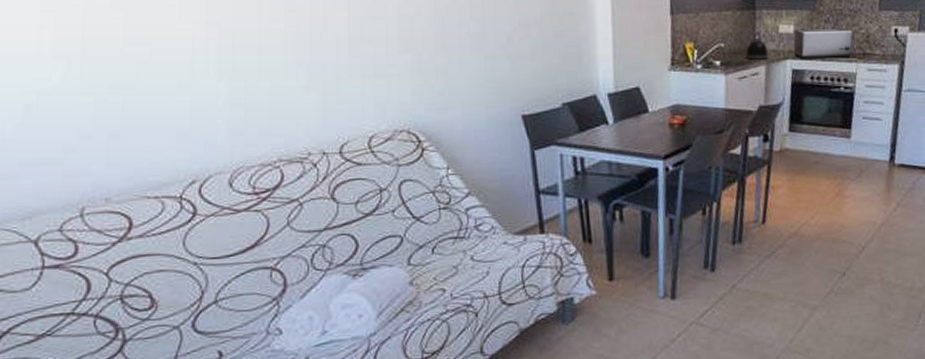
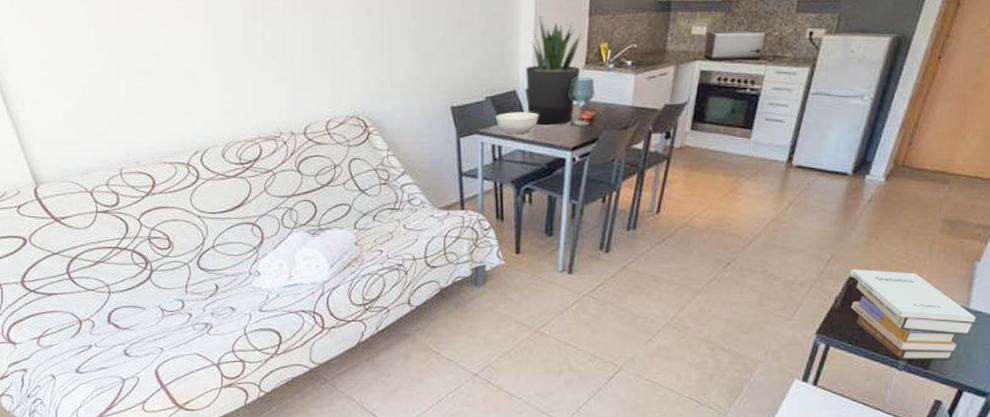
bowl: none [574,118,625,144] -> present [495,112,539,135]
planter: none [606,14,667,133] -> present [526,15,582,126]
wine glass: none [656,80,685,132] -> present [569,78,595,126]
kettle: present [745,31,768,60] -> none [656,32,678,60]

